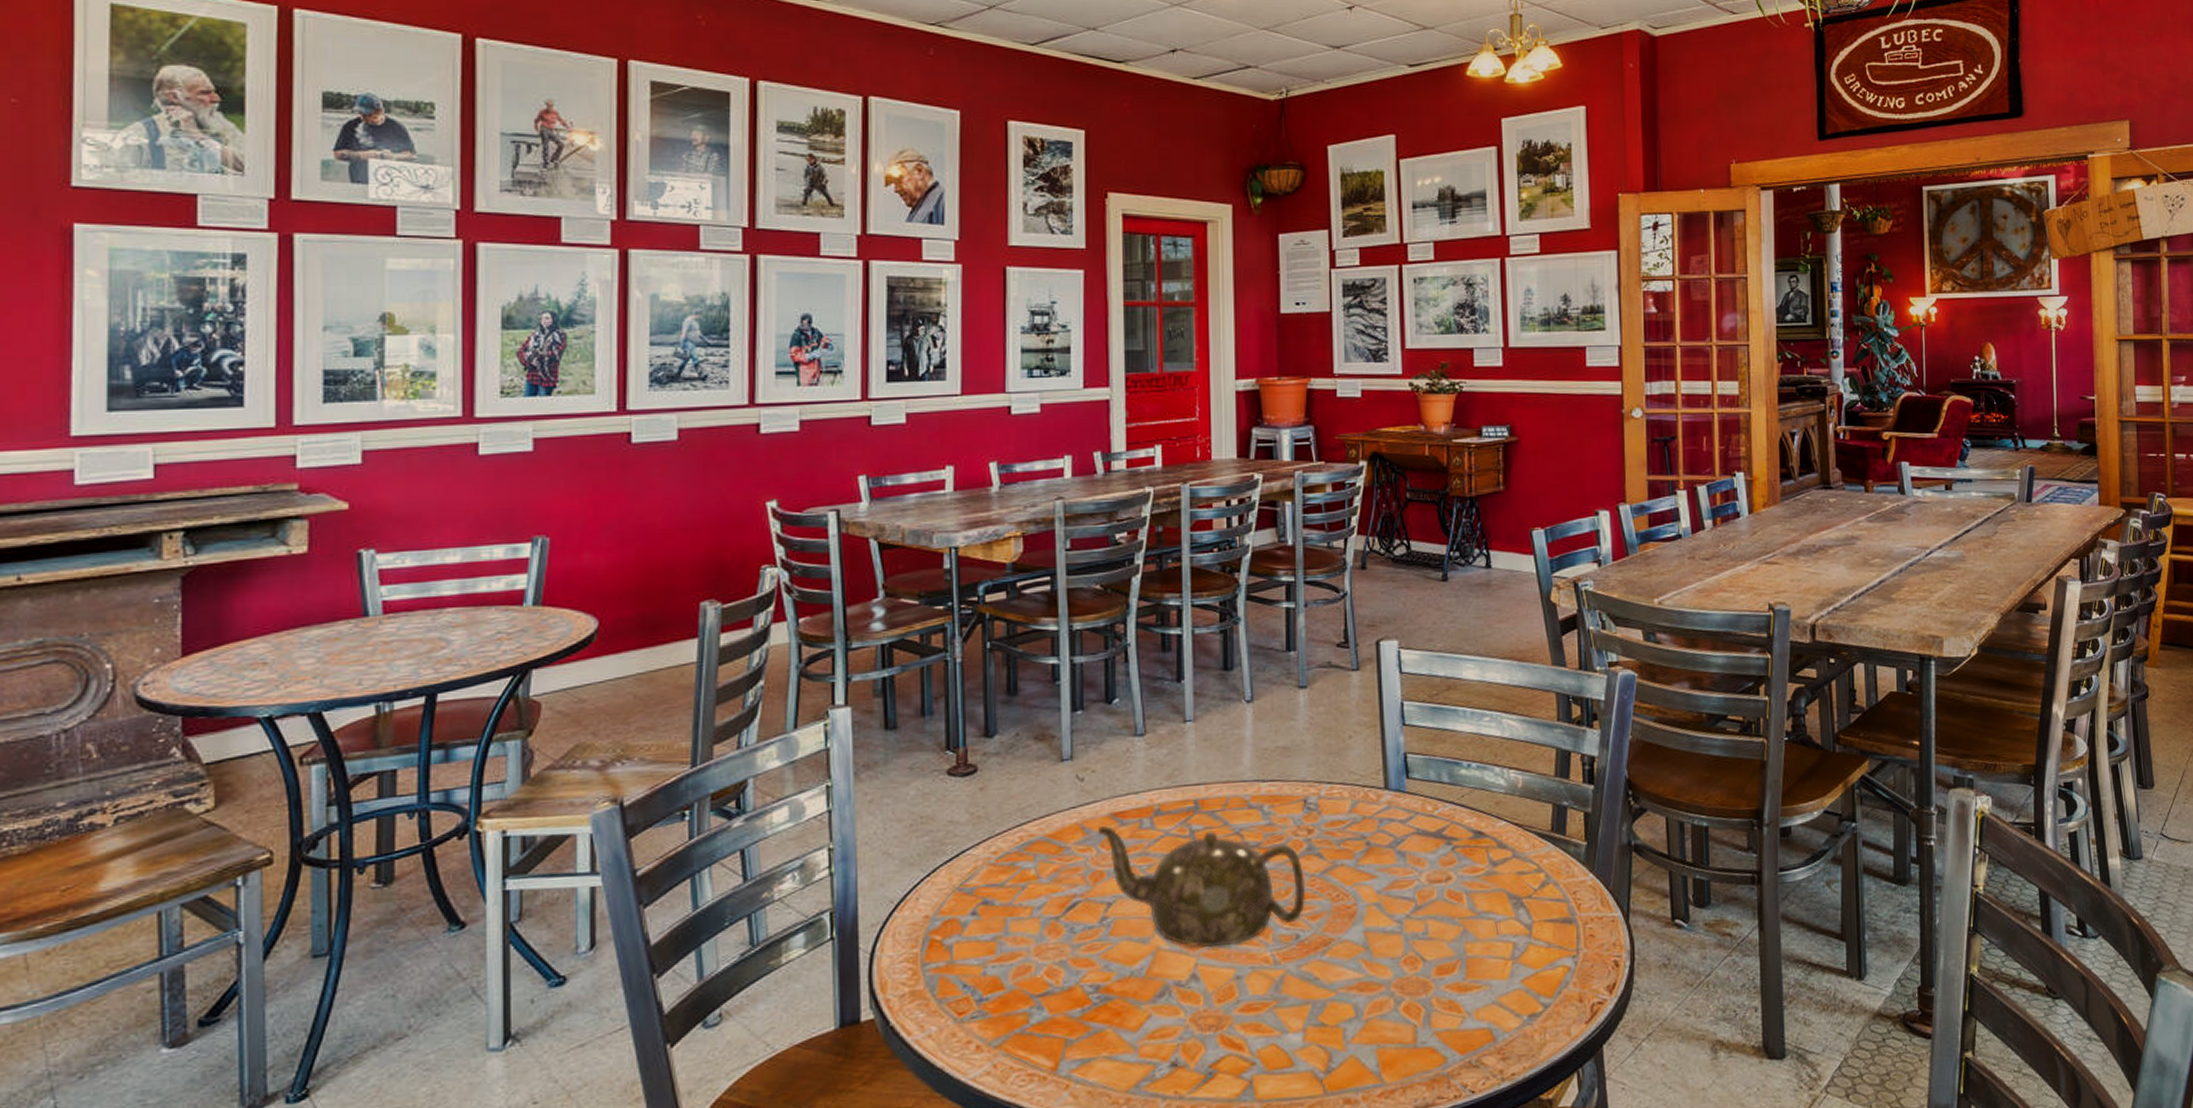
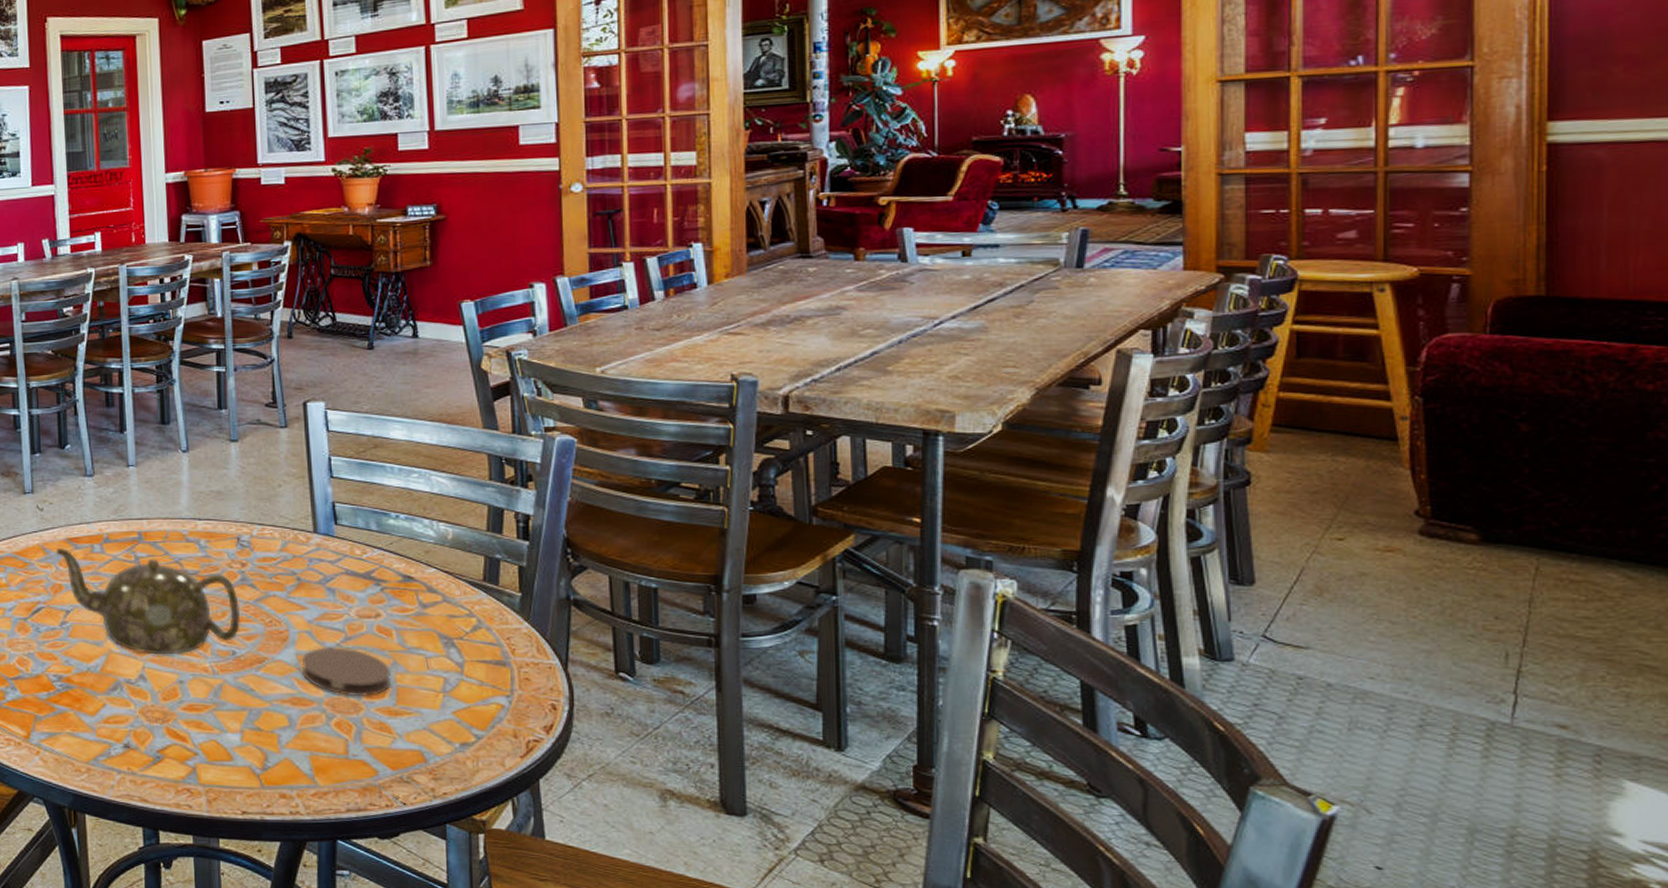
coaster: none [1369,918,1462,974] -> present [301,647,392,697]

